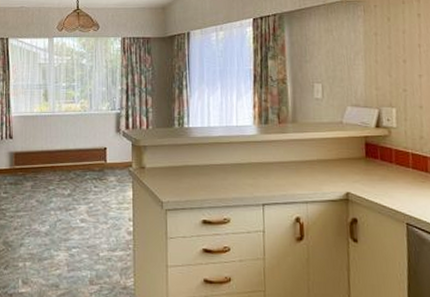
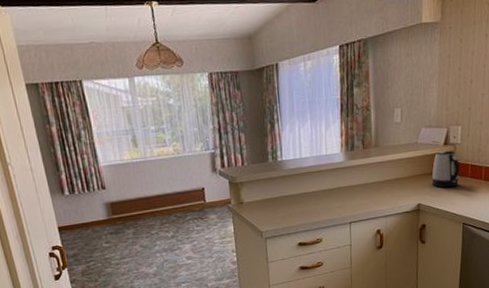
kettle: none [362,134,398,178] -> present [432,150,460,188]

